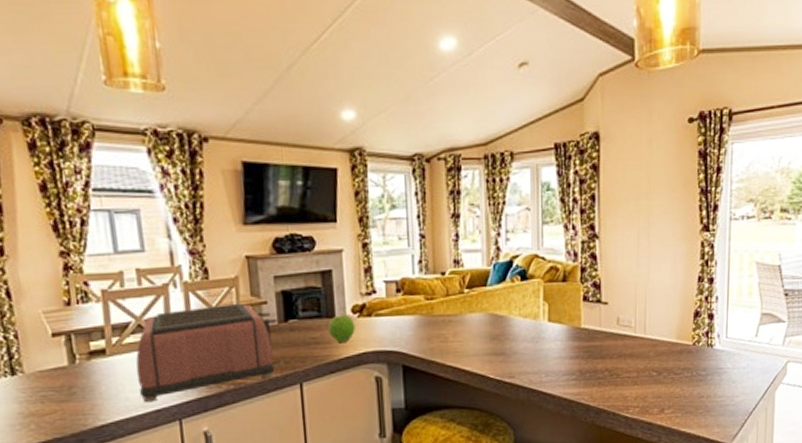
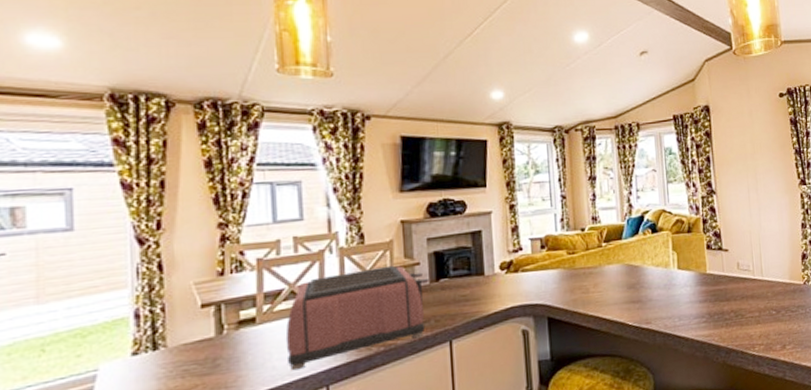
fruit: present [328,313,355,342] -> none [478,270,503,299]

